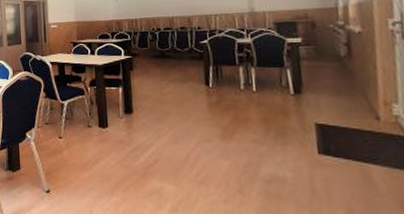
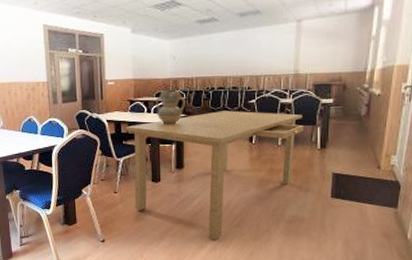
dining table: none [70,51,270,200] -> present [126,110,303,240]
ceramic jug: none [99,32,131,67] -> present [156,90,186,125]

